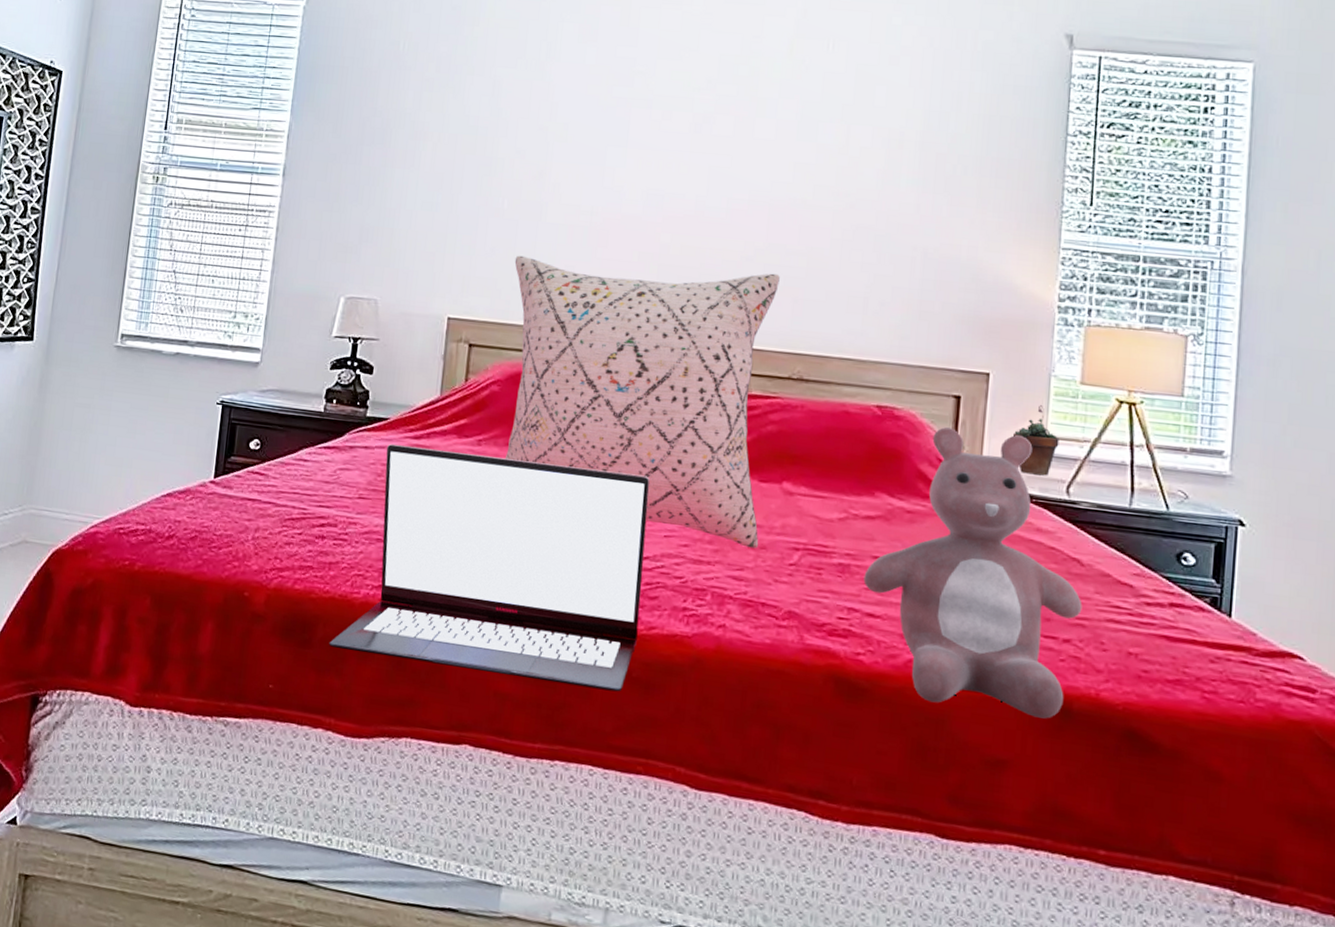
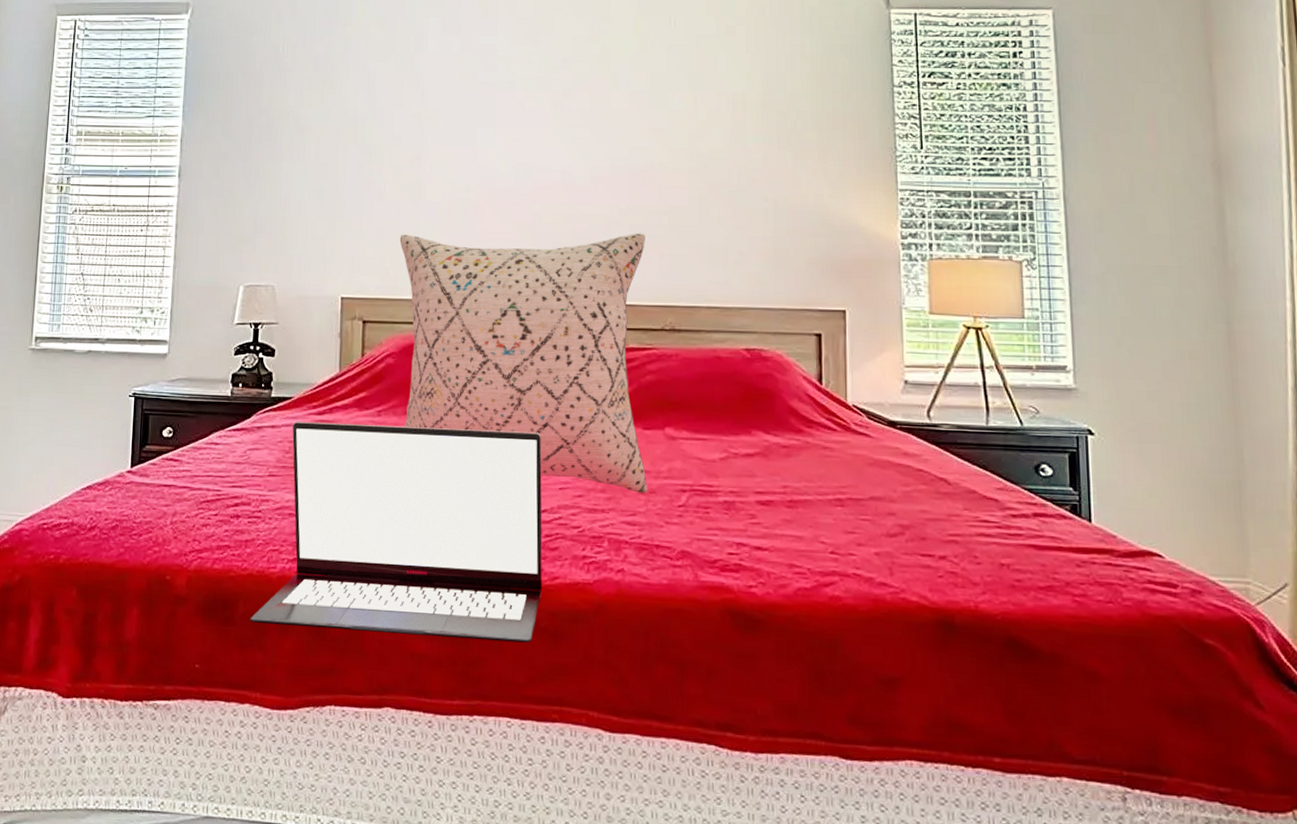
stuffed animal: present [863,427,1083,719] -> none [749,364,954,635]
succulent plant: present [1014,405,1060,477] -> none [873,336,916,404]

